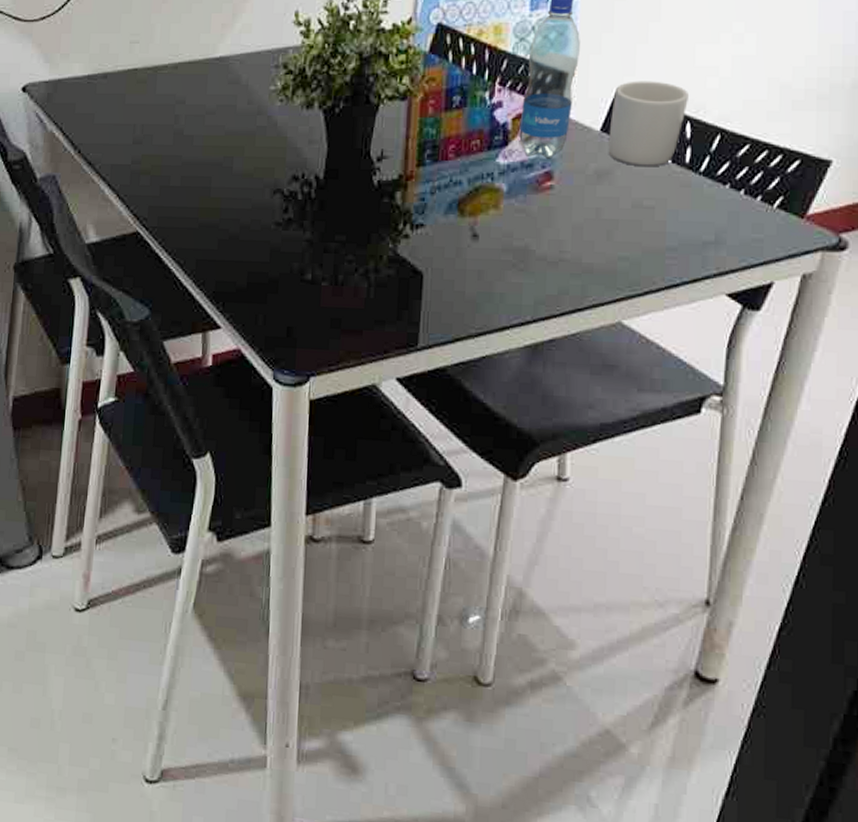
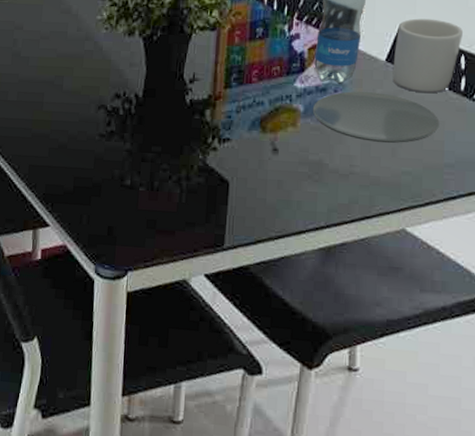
plate: none [517,167,661,225] -> present [312,91,440,143]

